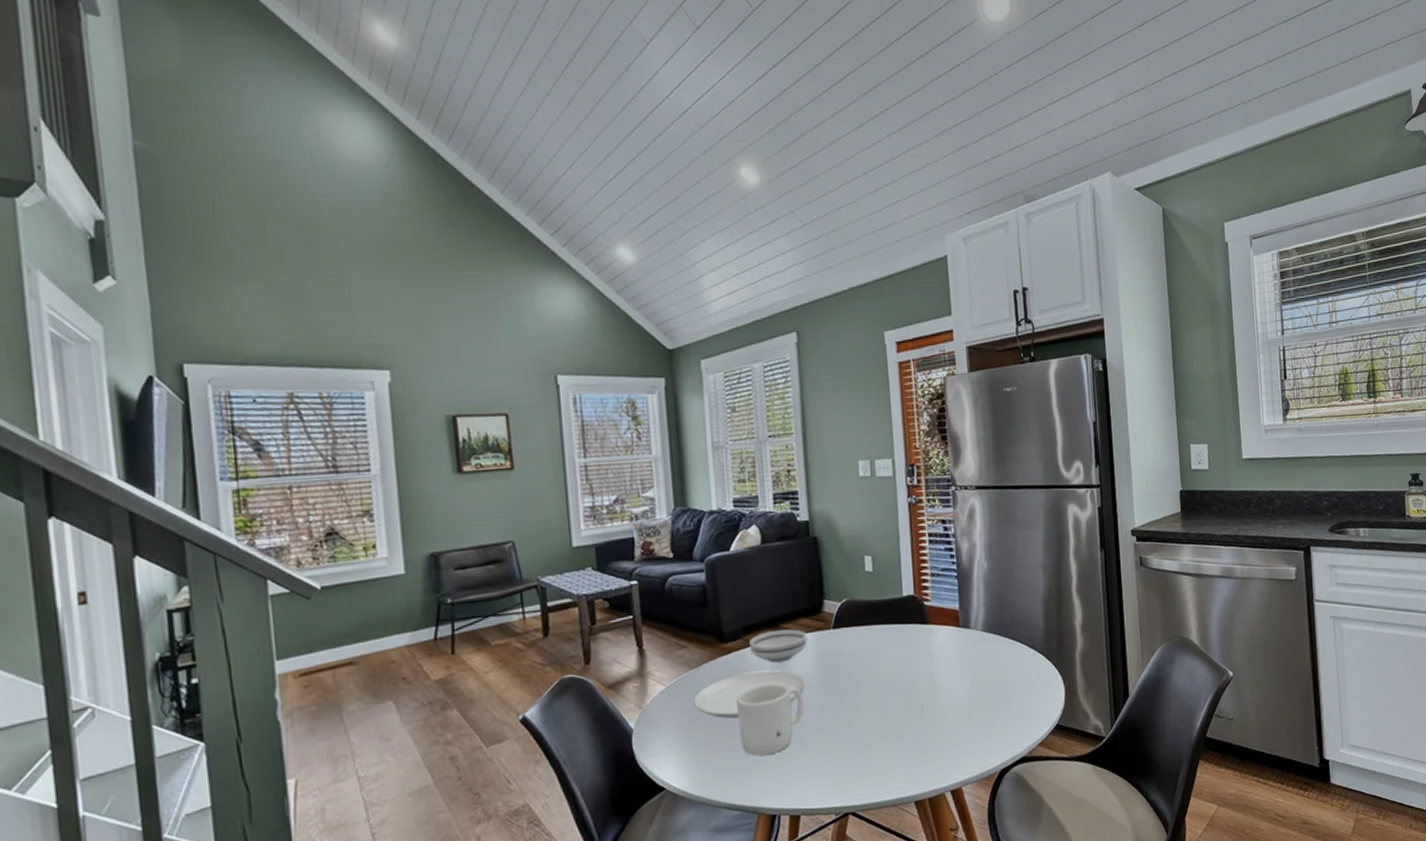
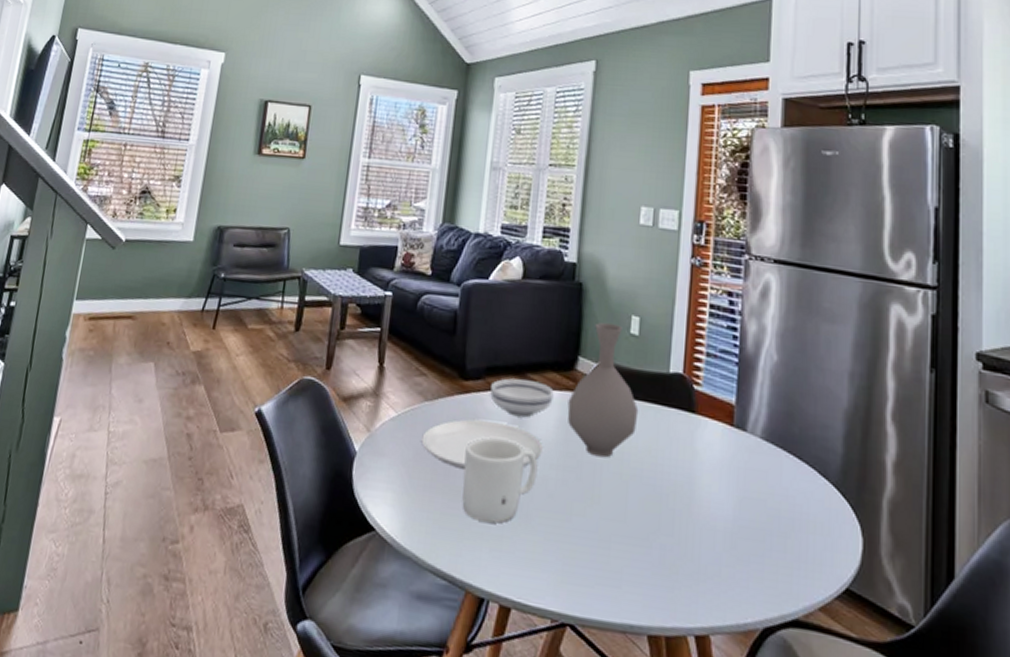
vase: none [820,565,882,678] -> present [567,322,639,458]

